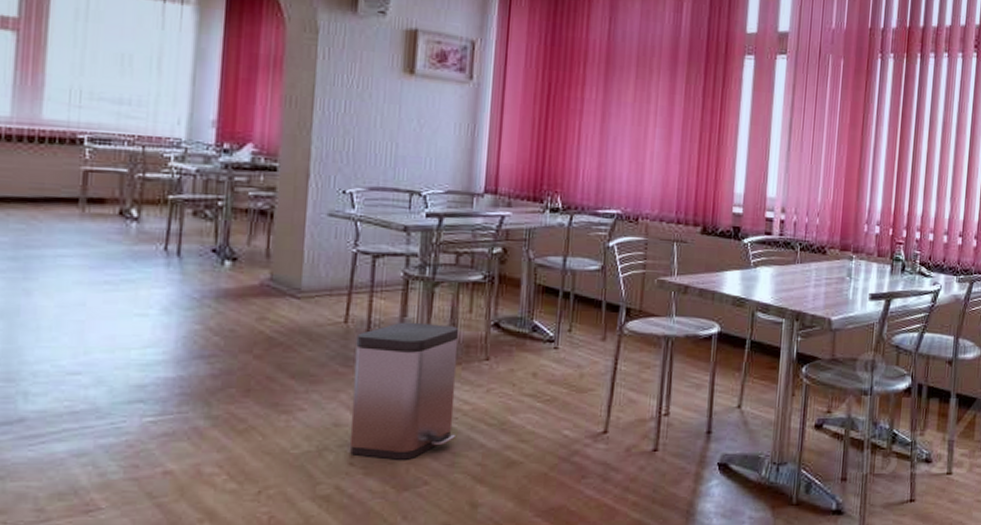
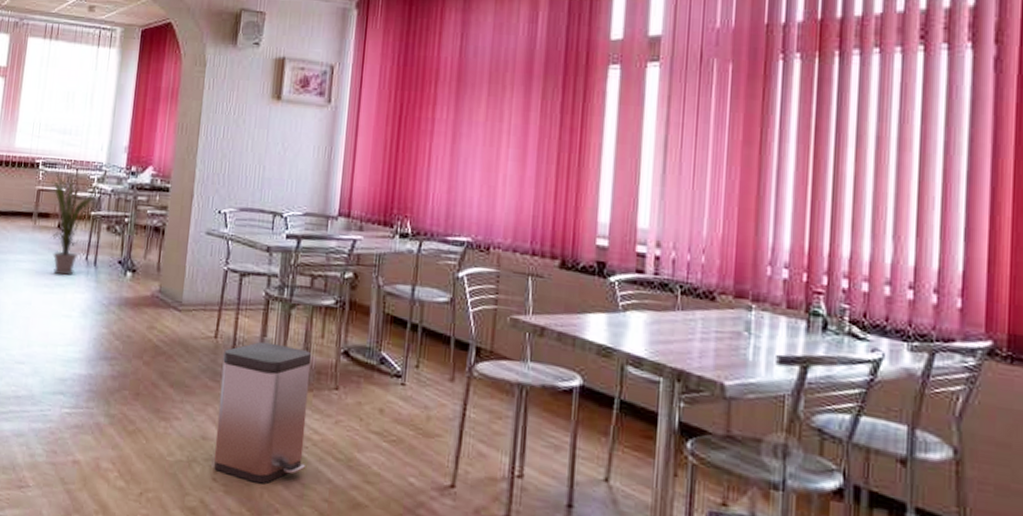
house plant: none [97,142,189,270] -> present [47,166,108,275]

